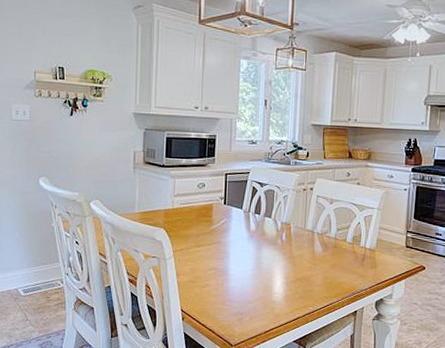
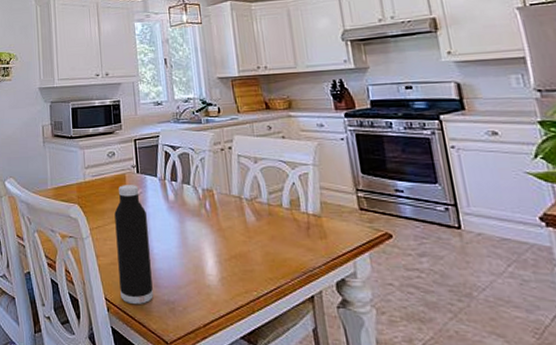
water bottle: none [196,214,228,315] -> present [114,185,153,304]

